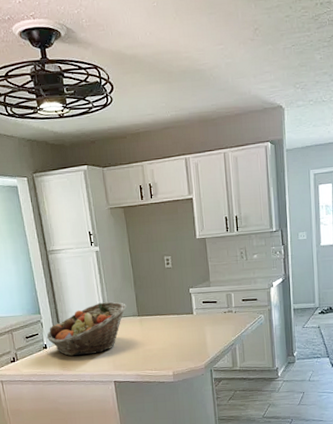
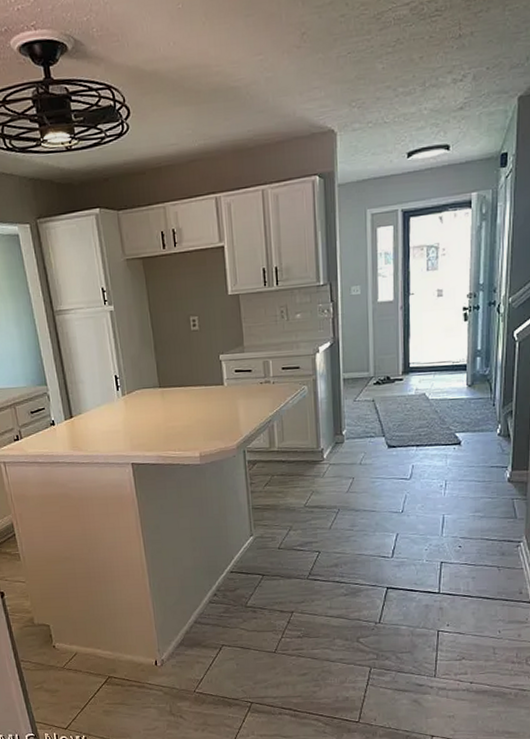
fruit basket: present [46,301,126,357] -> none [54,370,146,435]

